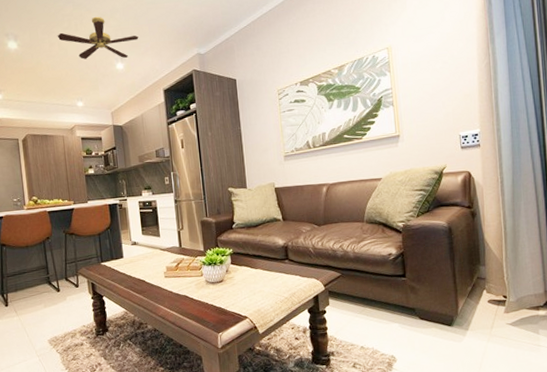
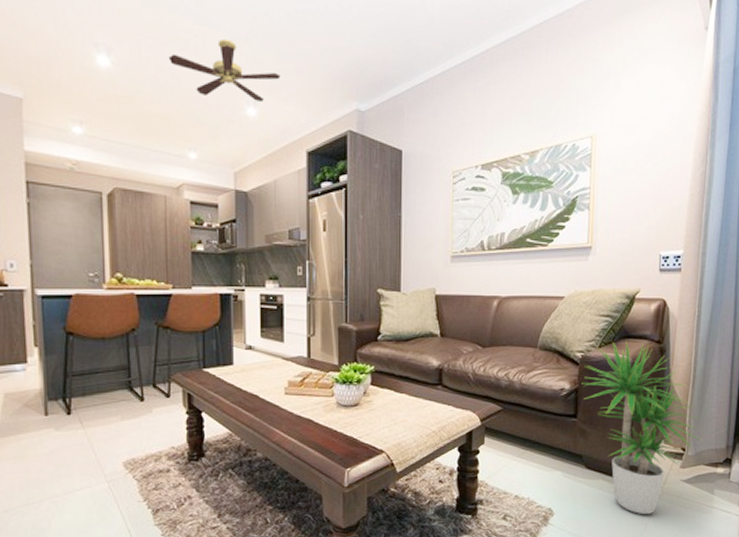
potted plant: none [406,209,521,356] -> present [581,341,703,515]

